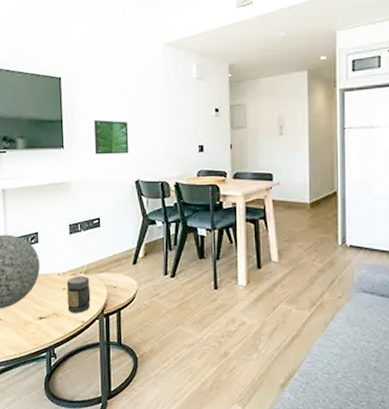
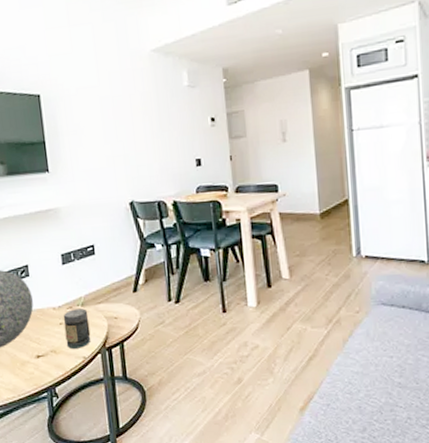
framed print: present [93,119,129,155] -> none [79,138,121,177]

